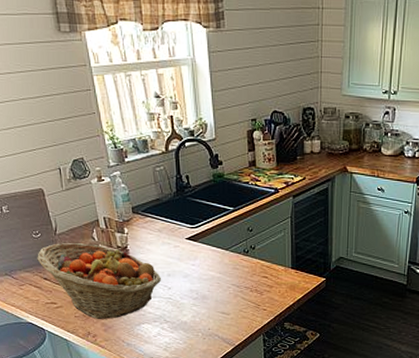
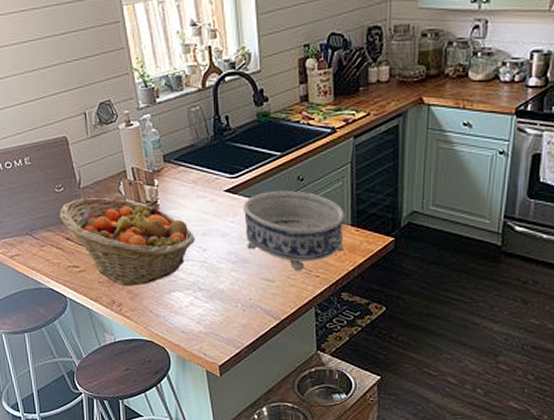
decorative bowl: none [202,239,286,306] -> present [243,190,345,272]

